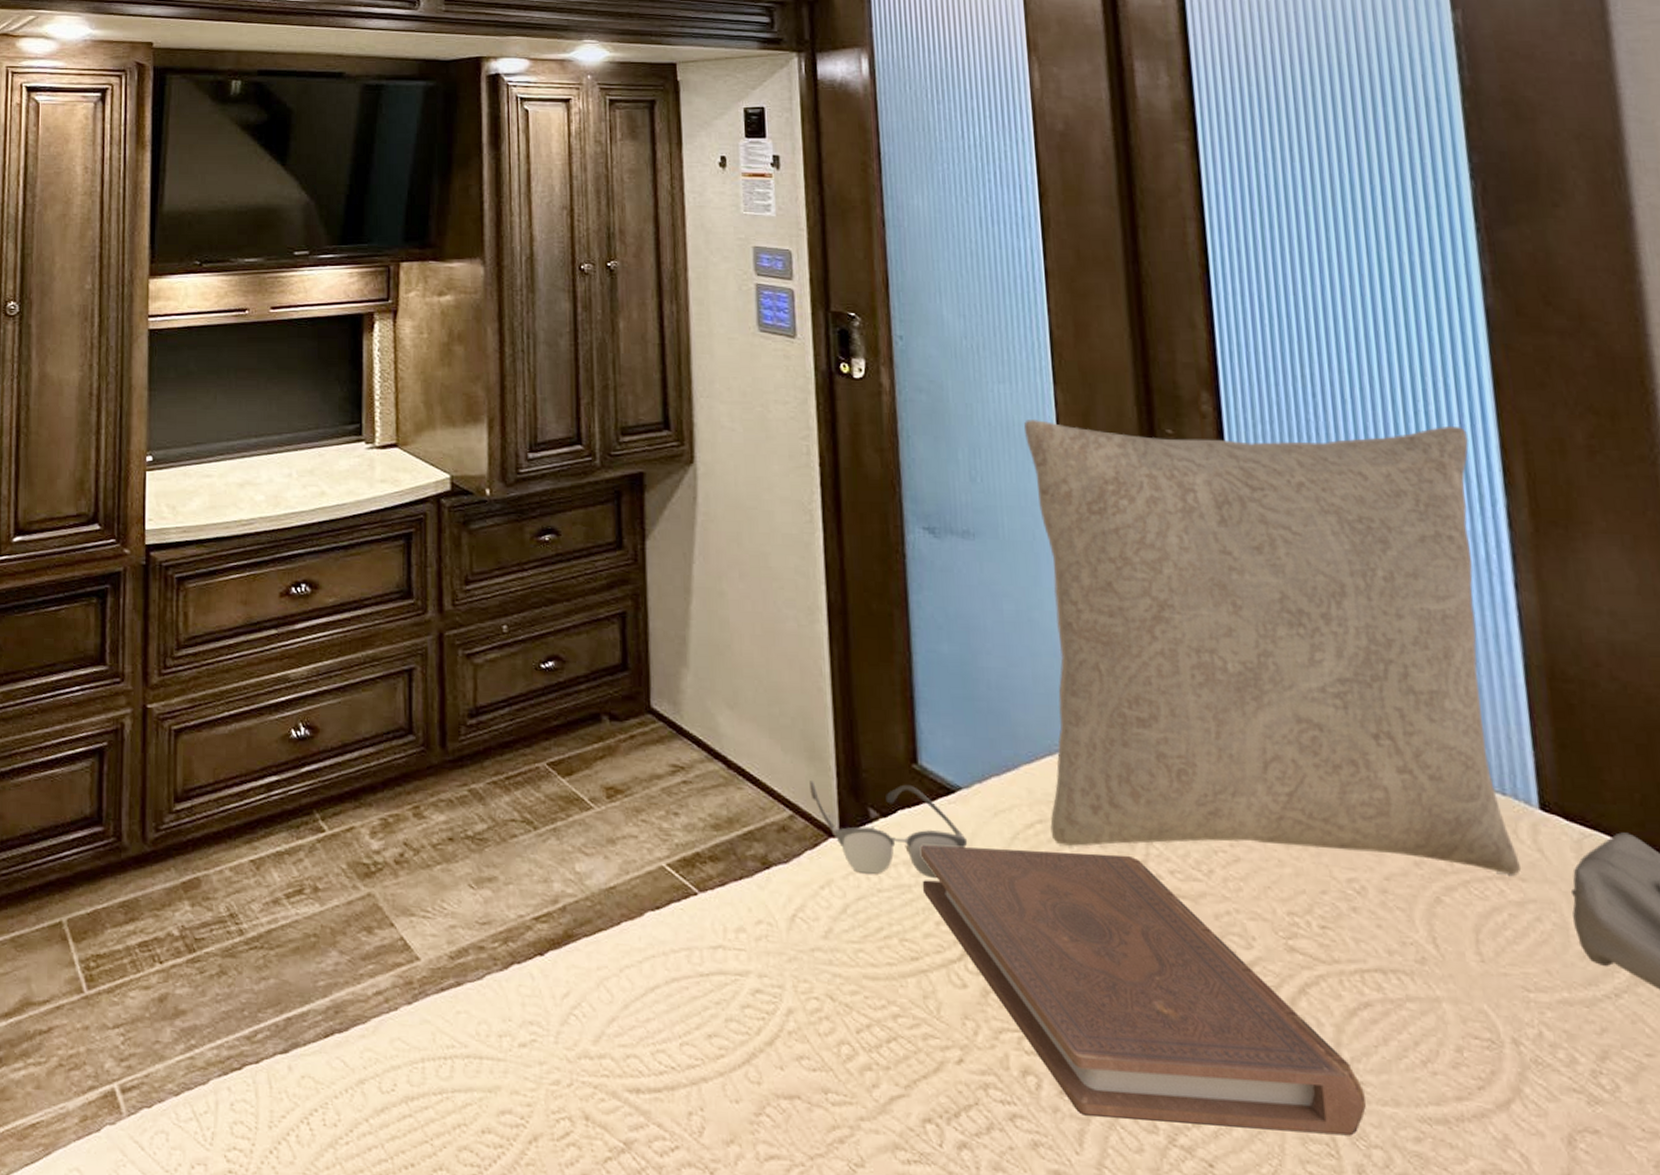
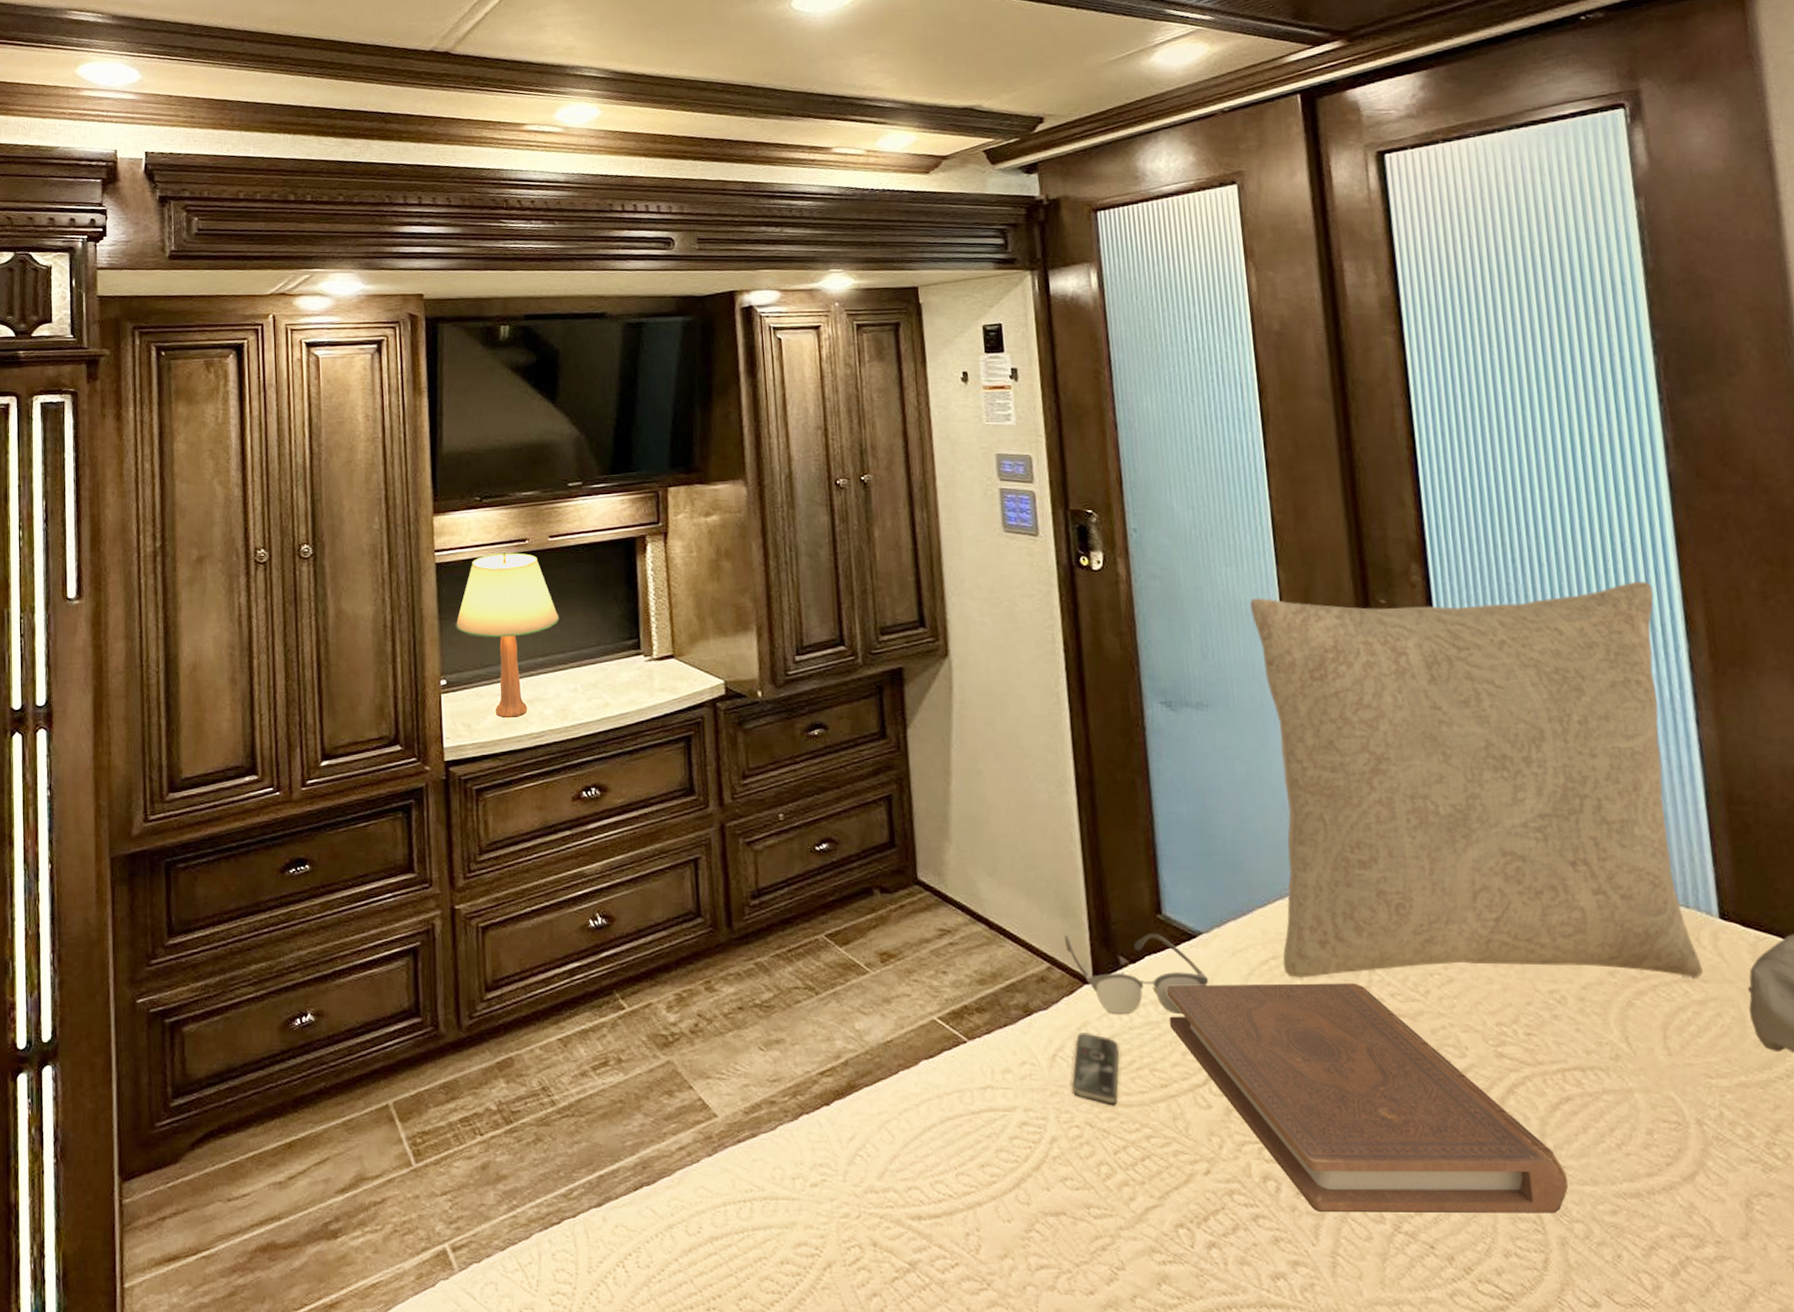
table lamp: none [166,321,277,501] -> present [455,552,560,718]
mobile phone: none [812,892,867,978] -> present [1072,1033,1120,1106]

